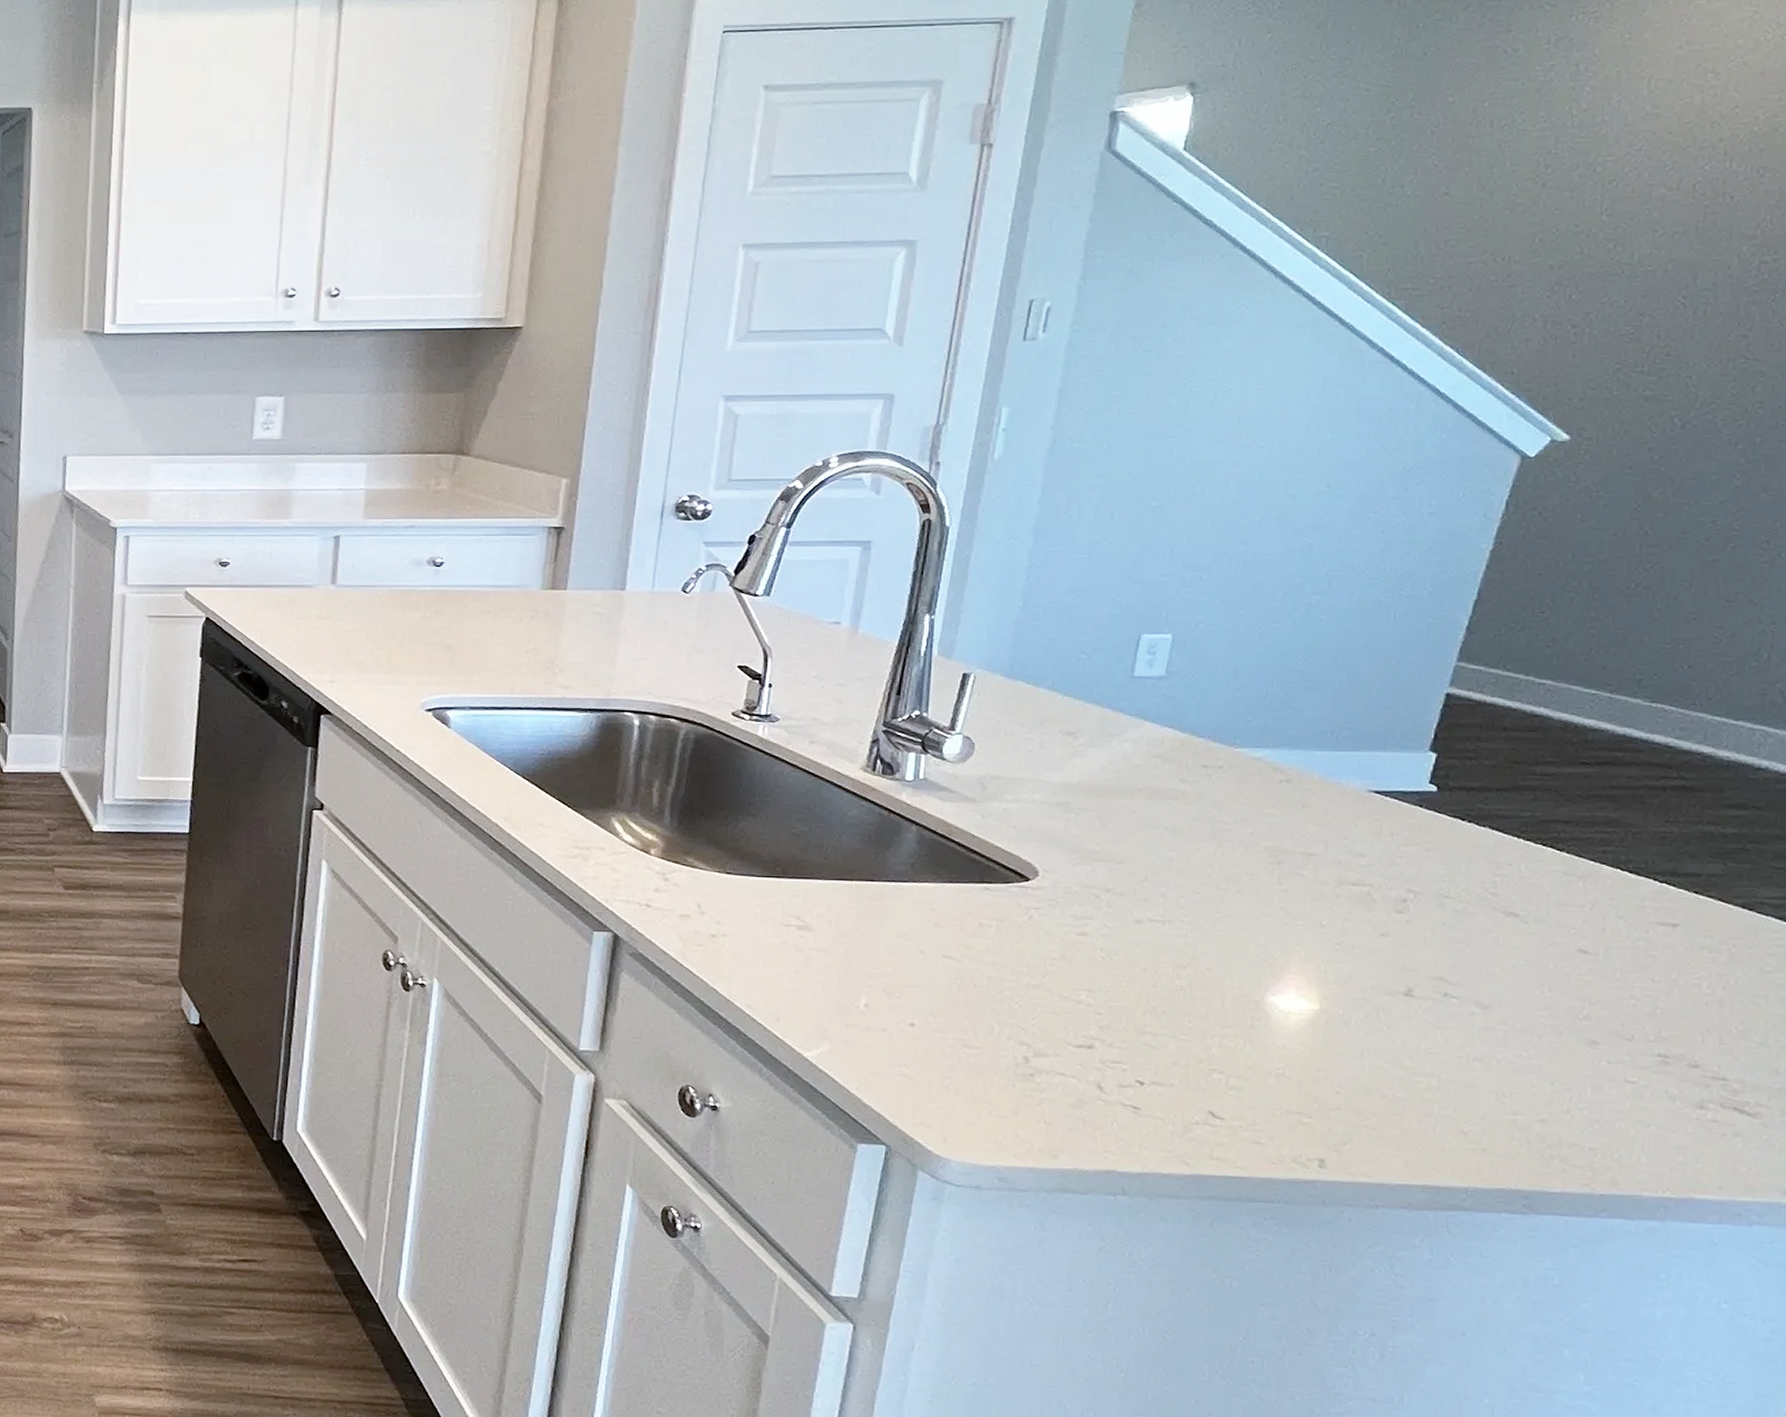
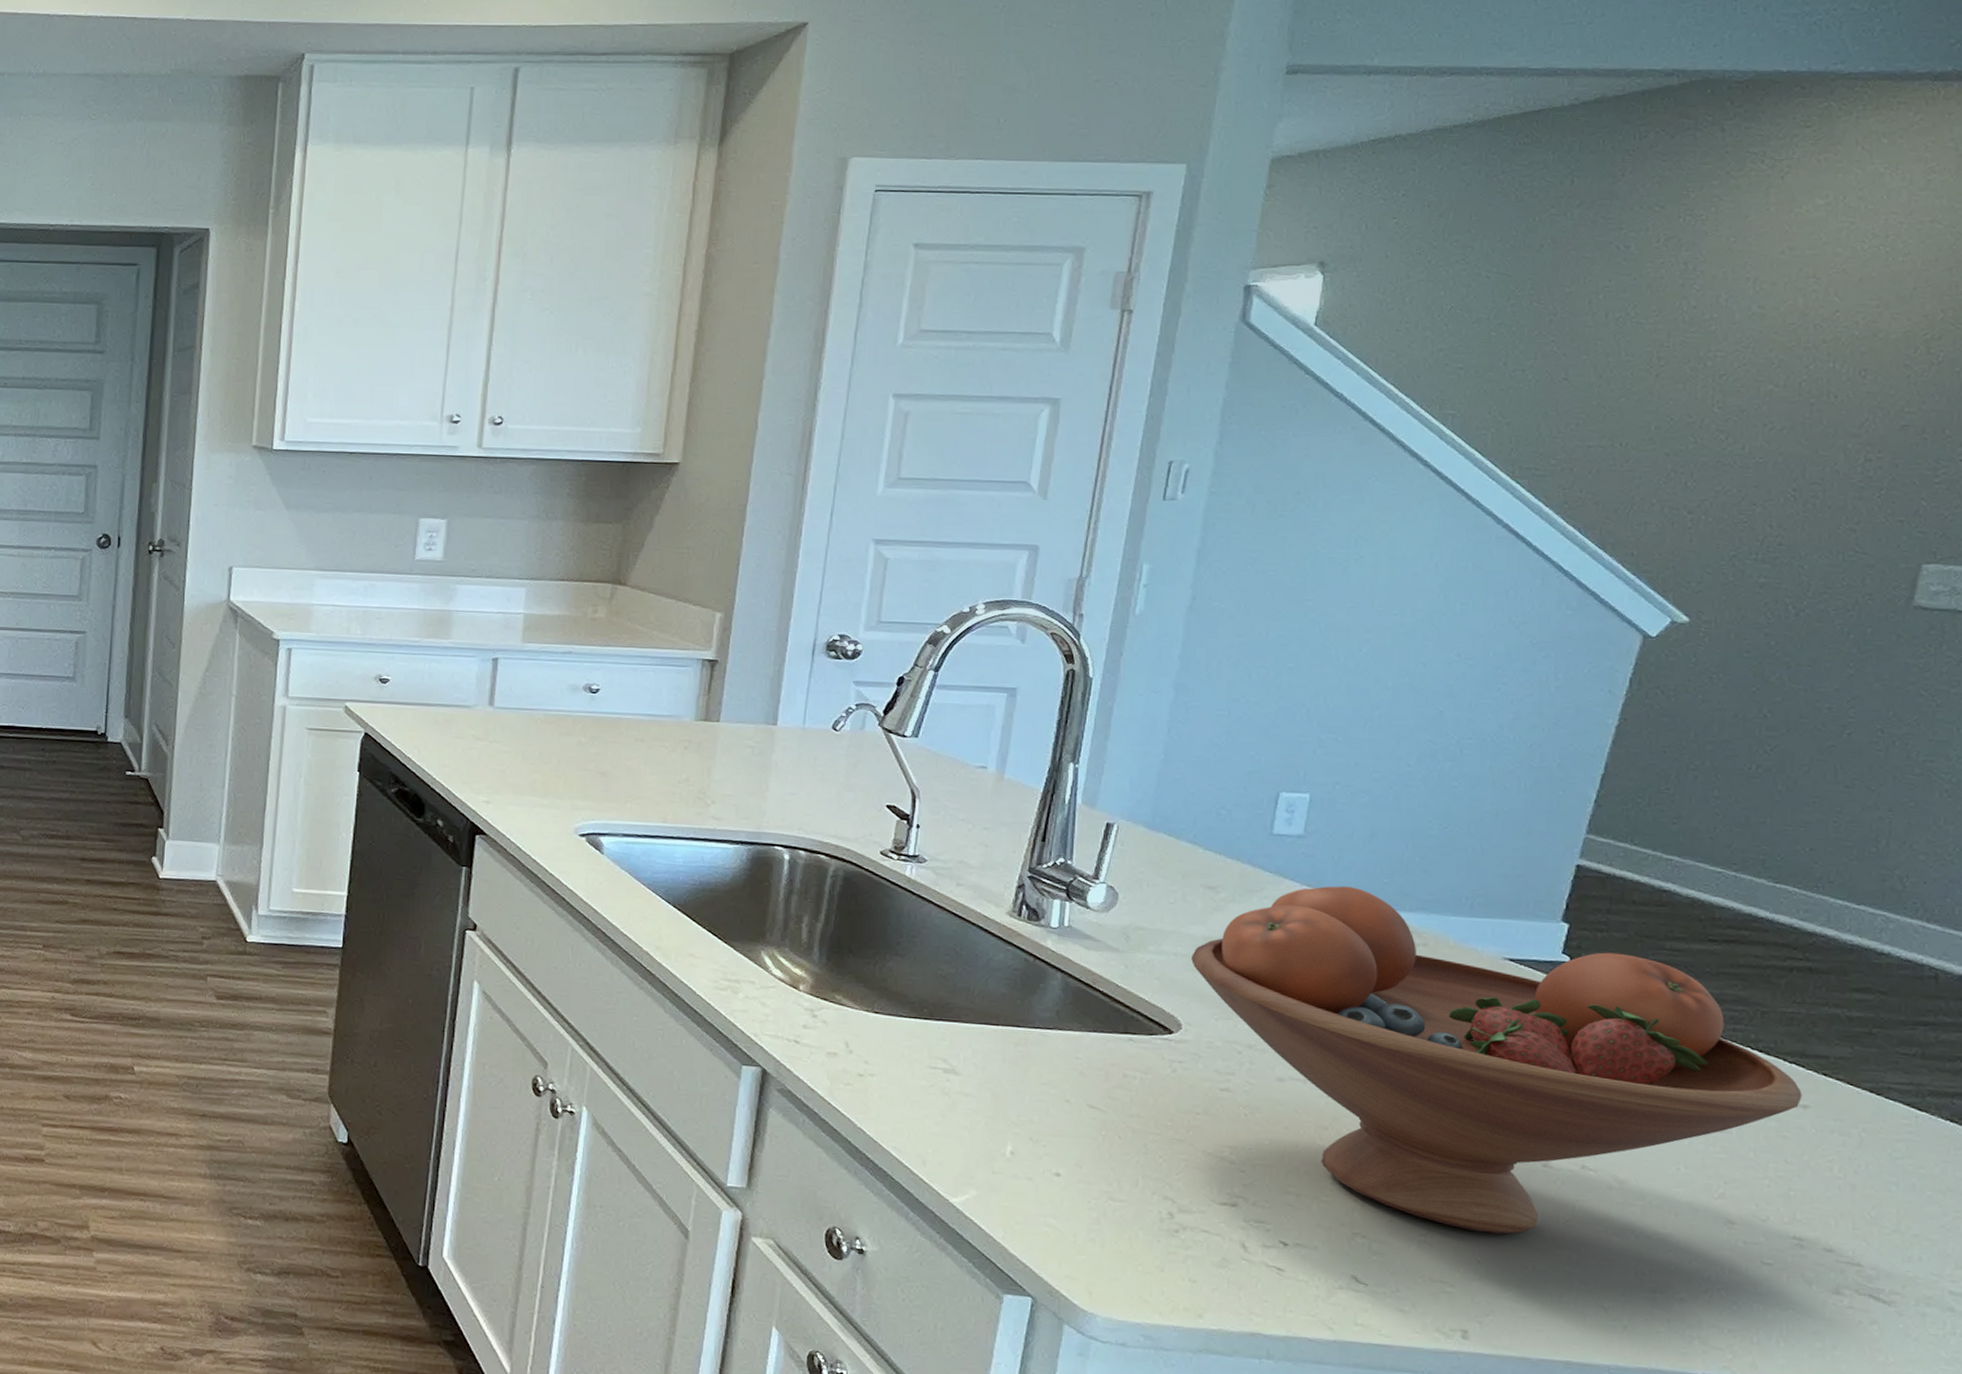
fruit bowl: none [1049,726,1672,1064] -> present [1191,886,1802,1234]

